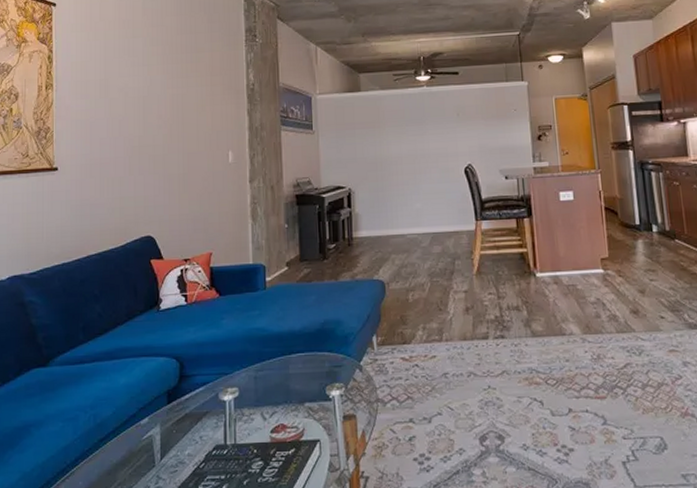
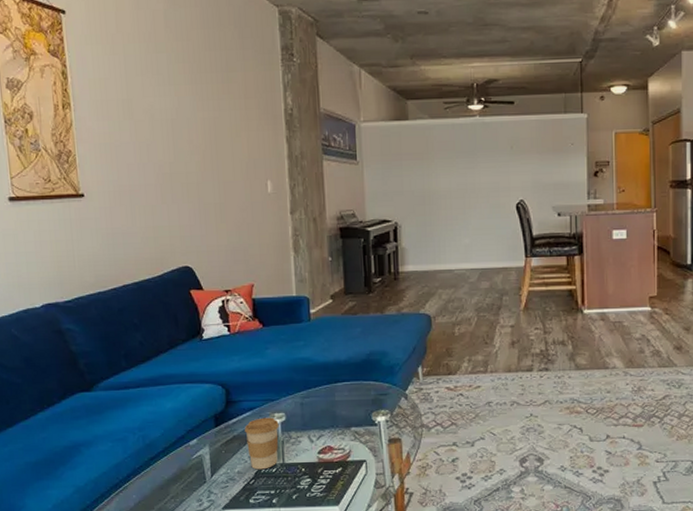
coffee cup: none [197,393,232,452] -> present [245,417,279,470]

